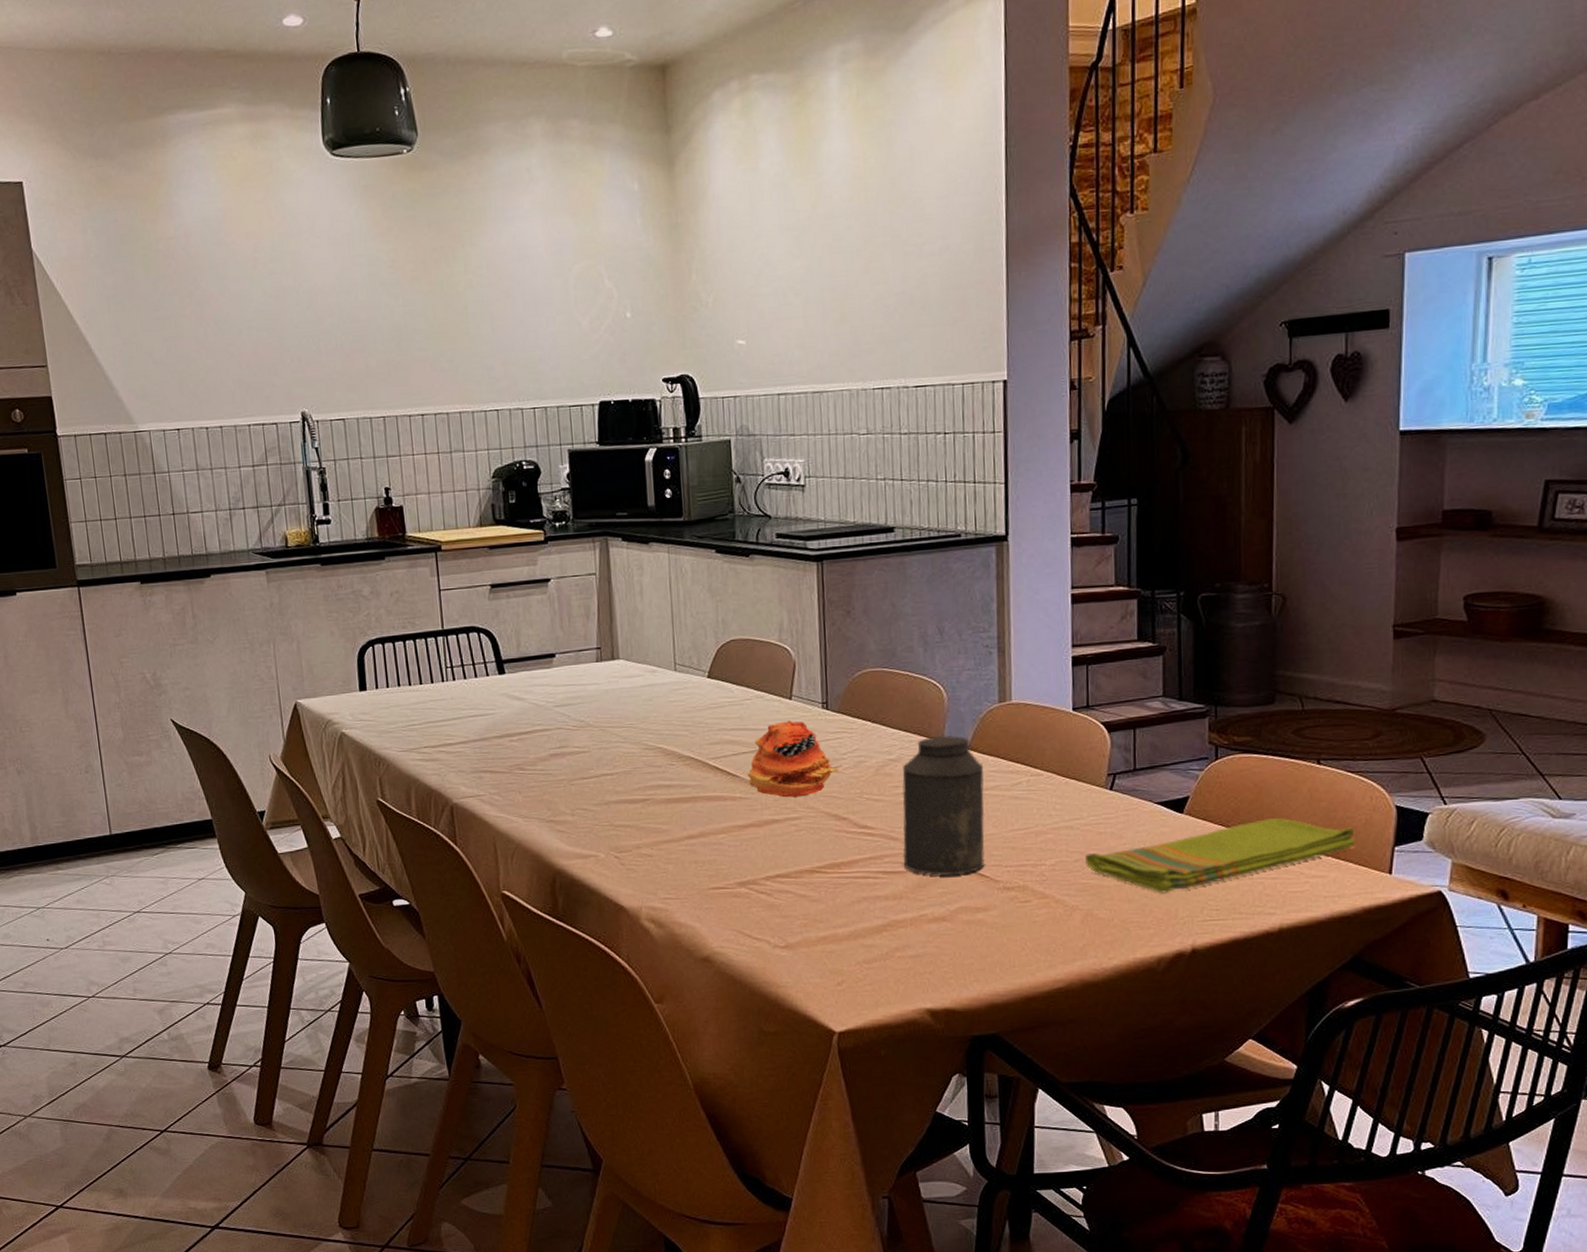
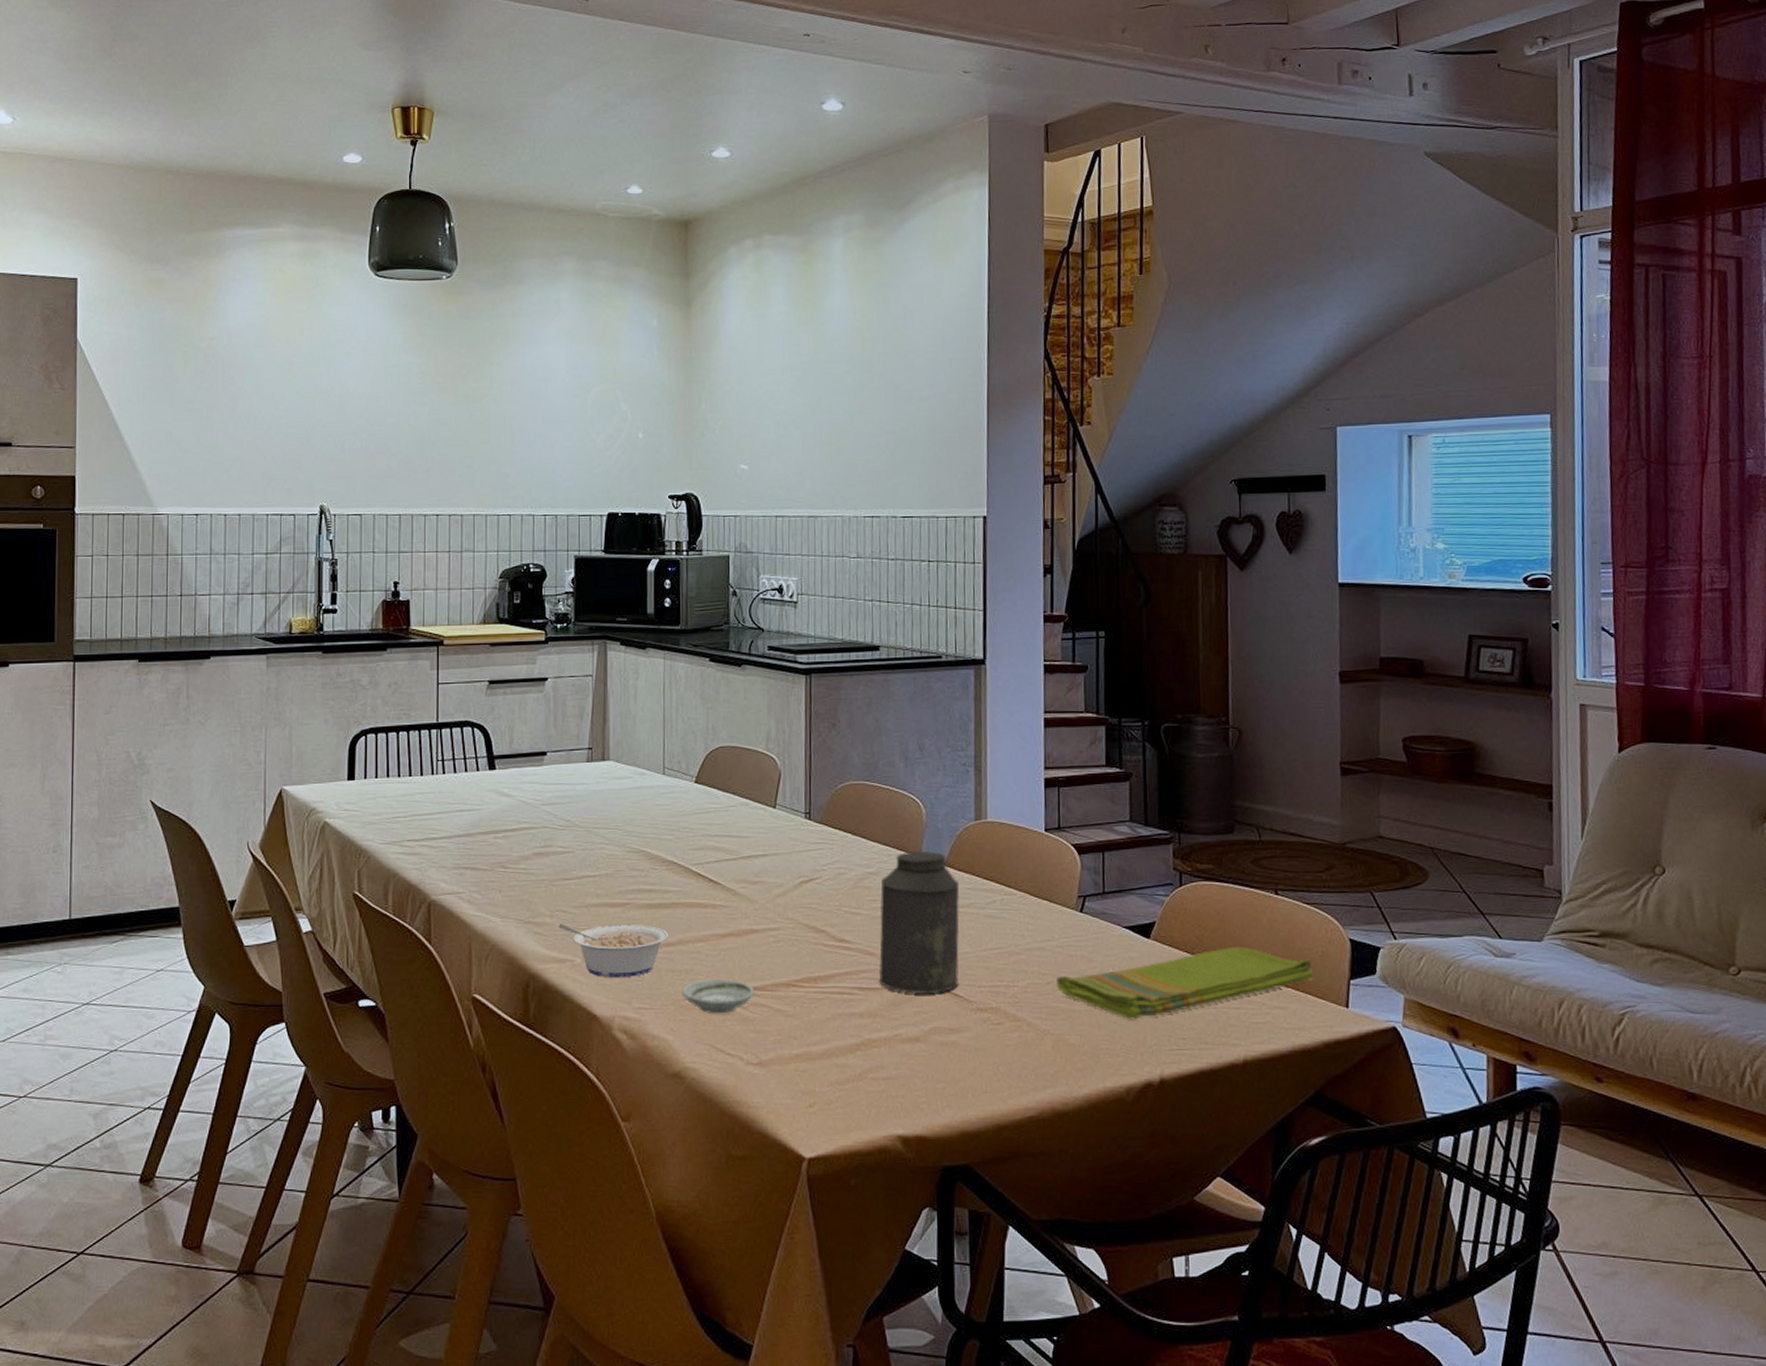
legume: none [580,819,690,872] -> present [558,924,669,979]
saucer: none [706,867,779,902] -> present [682,978,755,1014]
flower: present [747,721,840,798] -> none [728,829,820,907]

